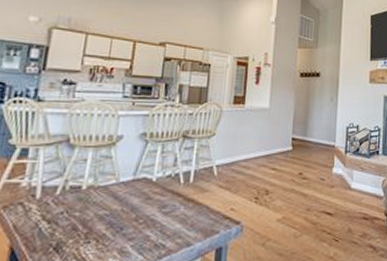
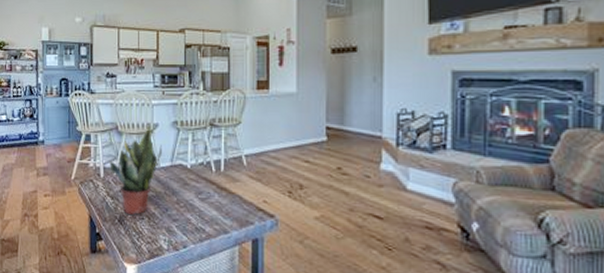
potted plant: none [51,137,125,239] -> present [110,125,162,215]

